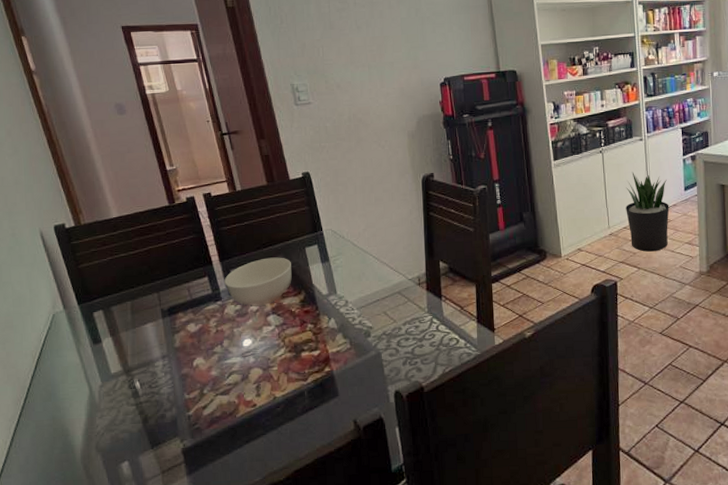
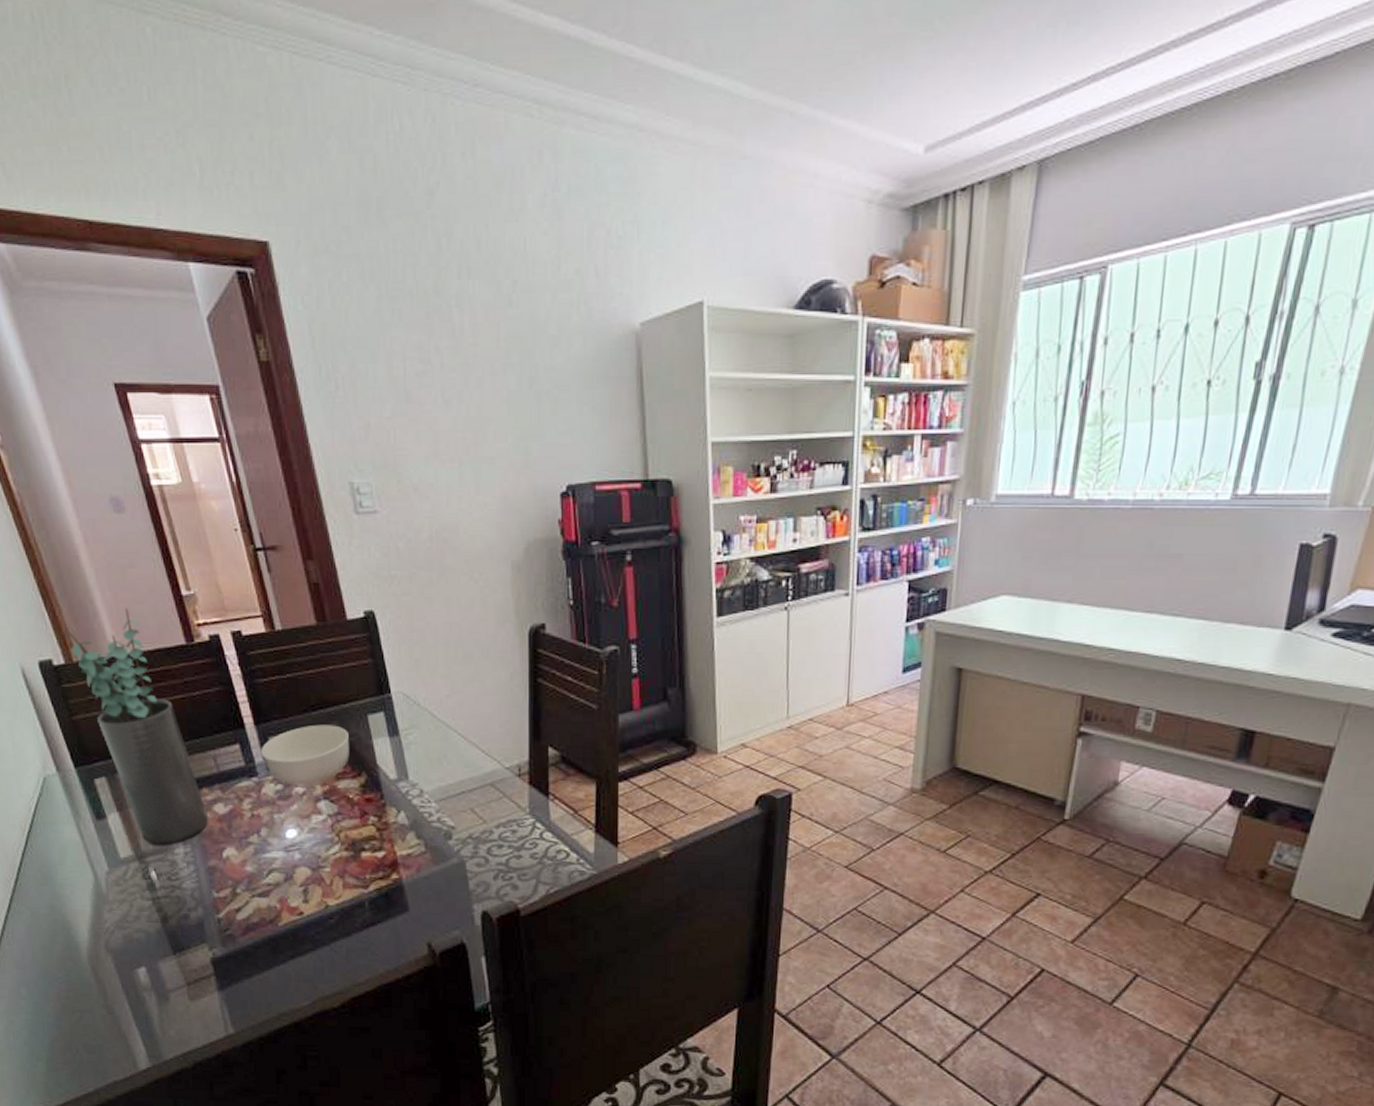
vase: none [78,182,183,361] -> present [67,608,209,846]
planter: present [626,172,670,252] -> none [814,640,878,756]

